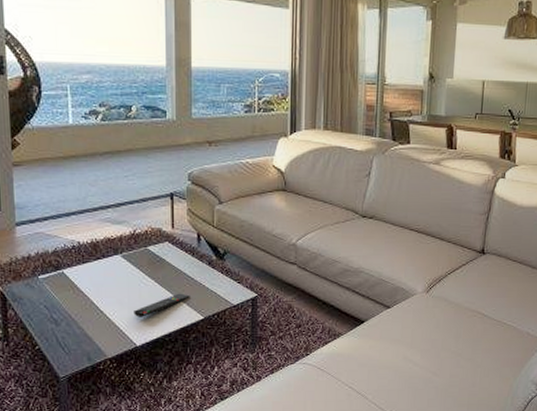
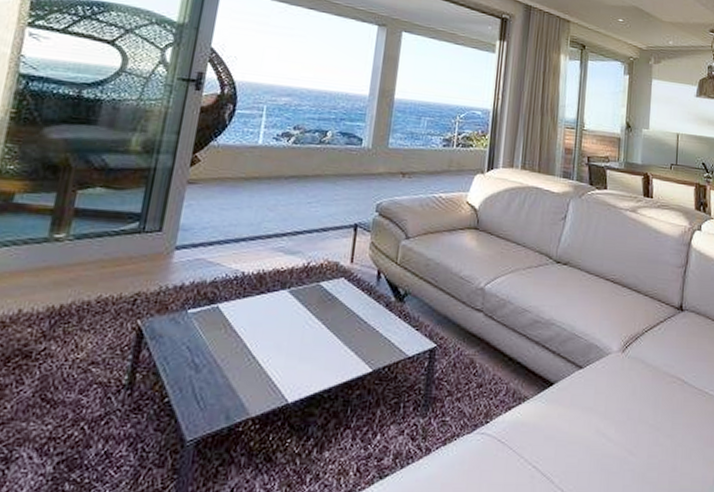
remote control: present [133,293,190,317] -> none [291,338,360,367]

